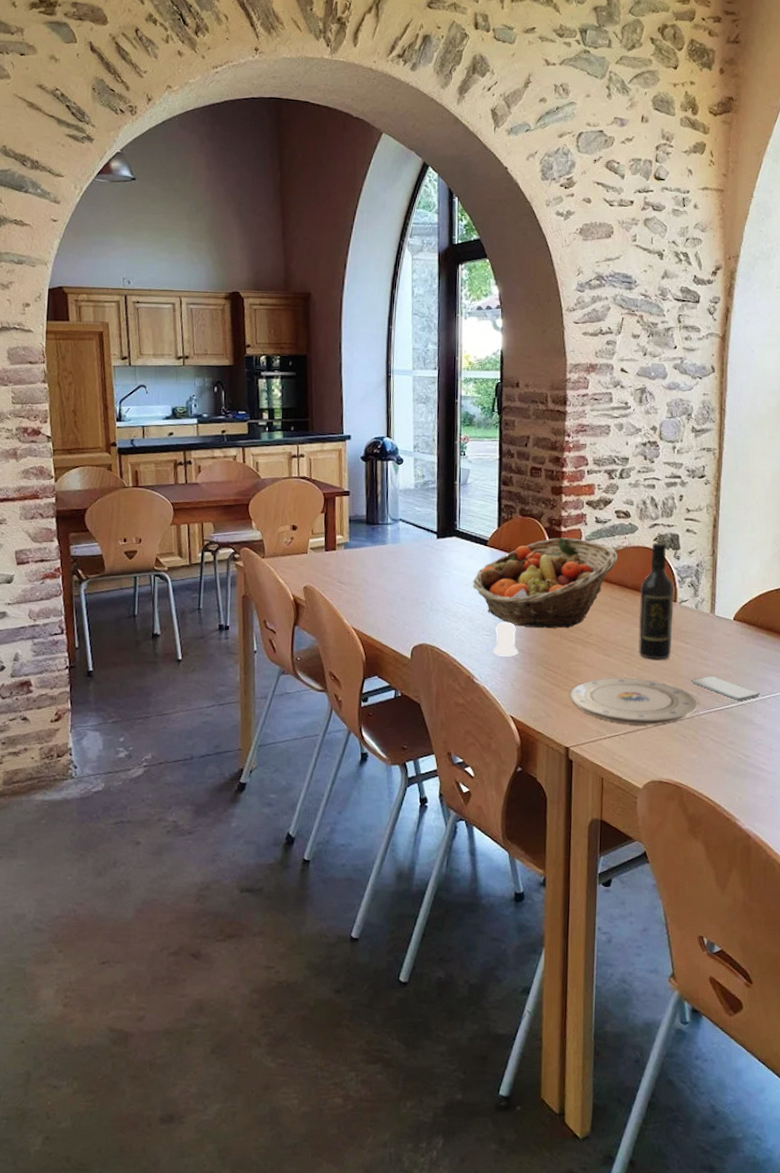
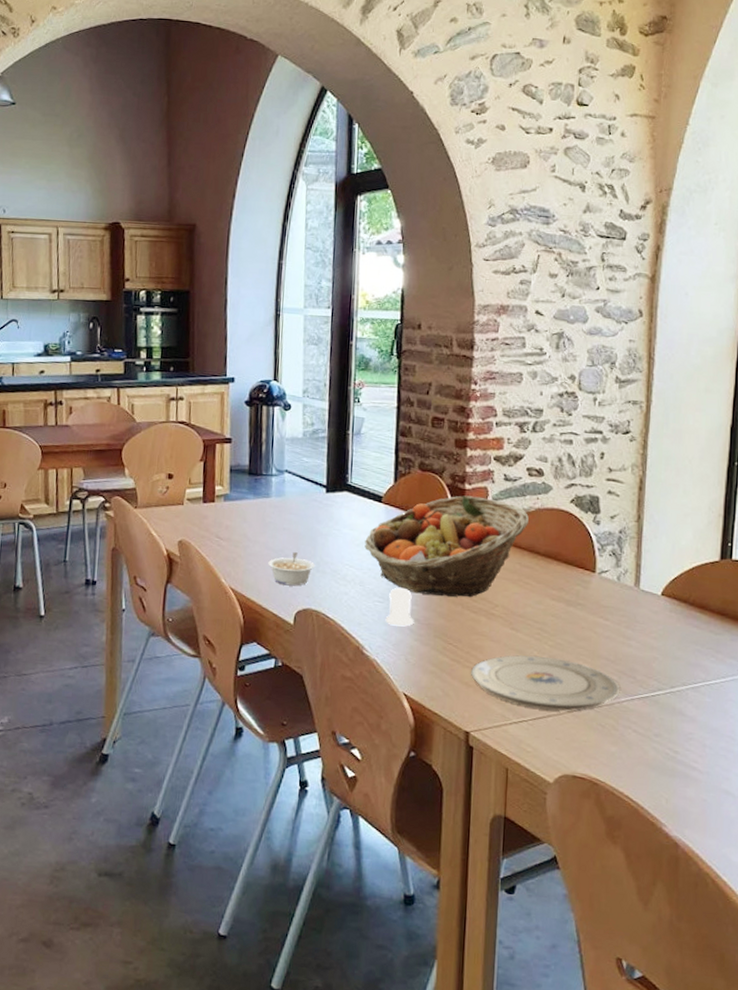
legume: none [386,593,429,624] -> present [268,552,316,586]
wine bottle: present [638,542,674,660] -> none [550,505,593,637]
smartphone: present [691,675,760,700] -> none [611,657,692,688]

